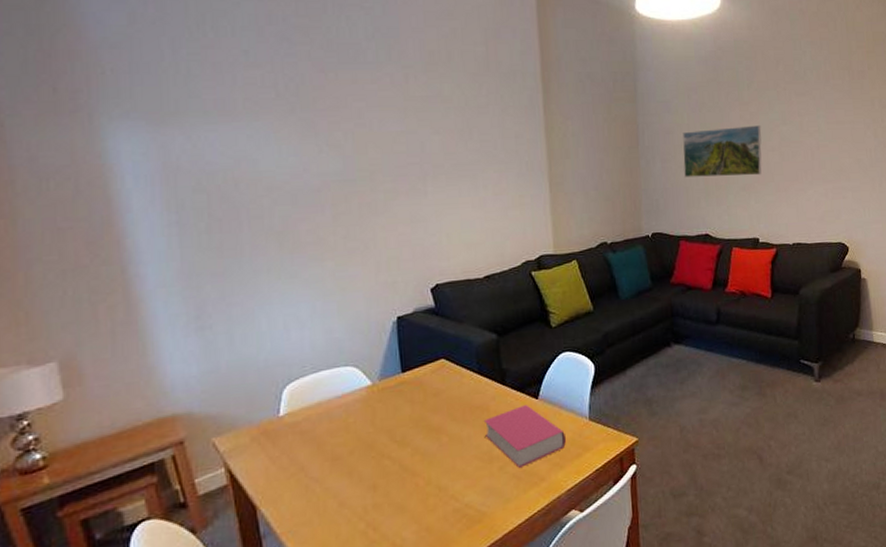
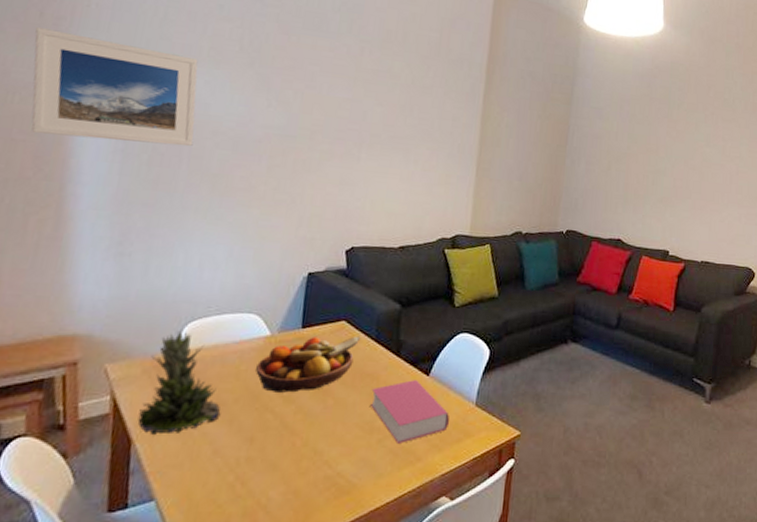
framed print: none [53,105,250,218] -> present [31,27,198,147]
succulent plant: none [256,394,339,498] -> present [138,330,221,435]
fruit bowl: none [364,371,463,439] -> present [256,336,361,393]
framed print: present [682,125,762,177] -> none [606,139,686,191]

